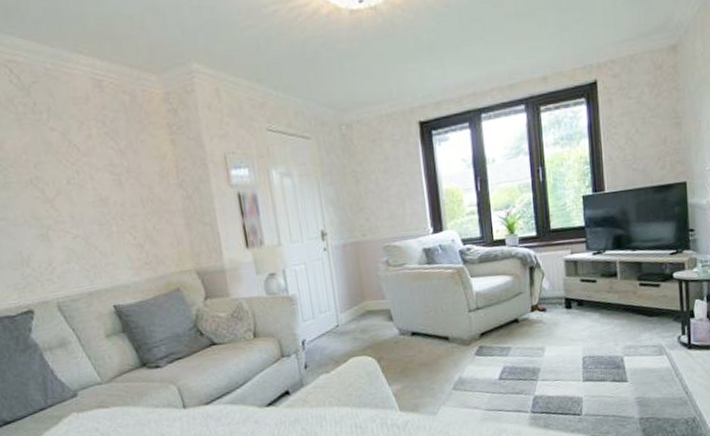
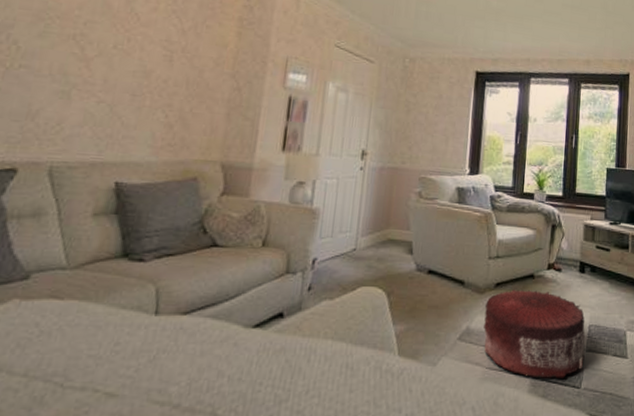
pouf: none [473,333,582,412] -> present [484,289,585,378]

